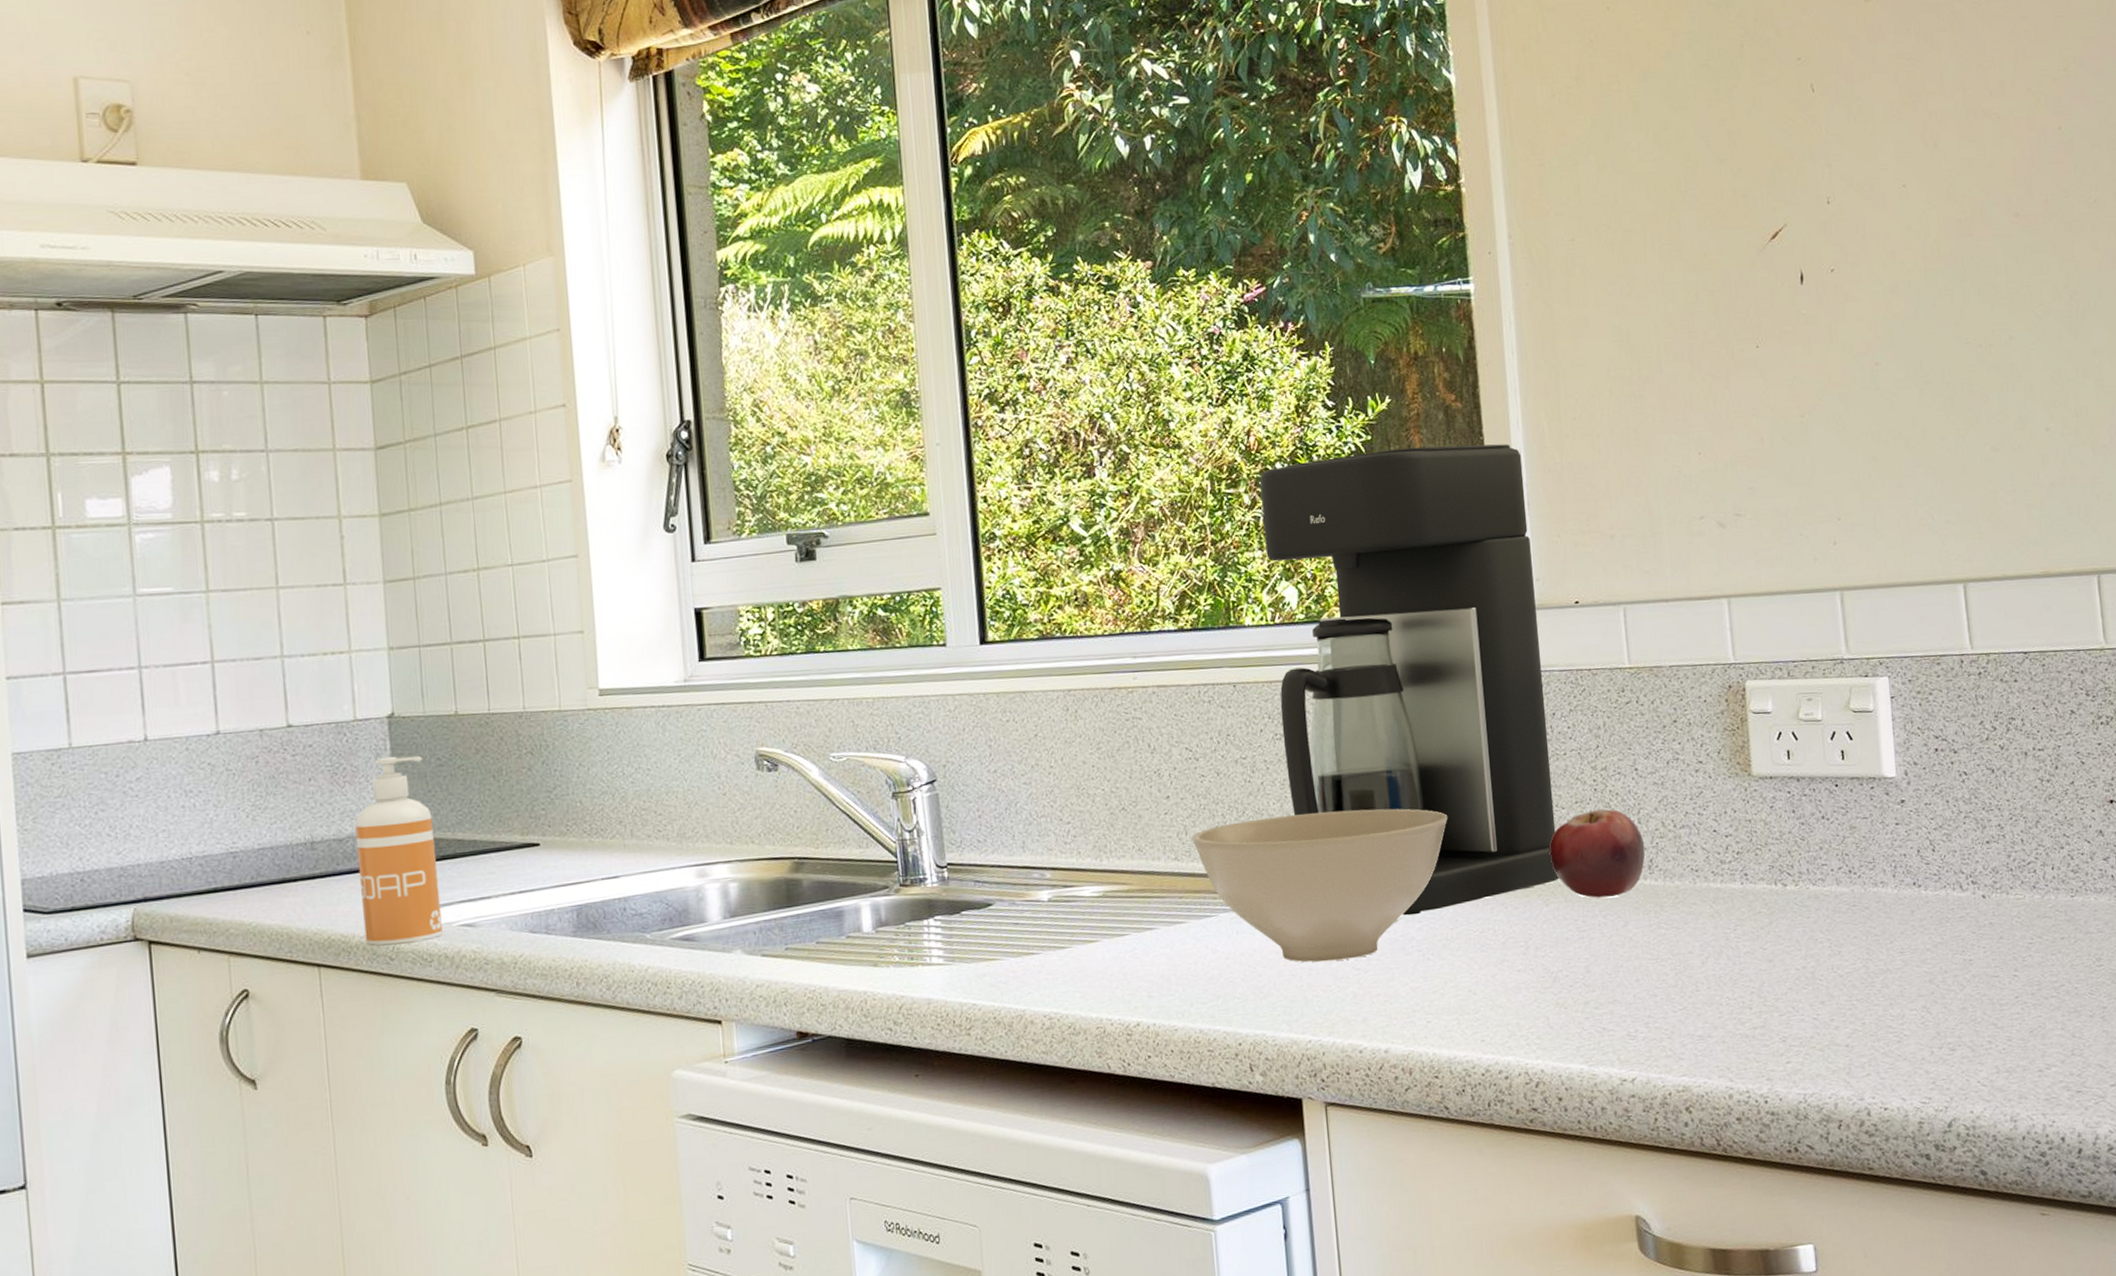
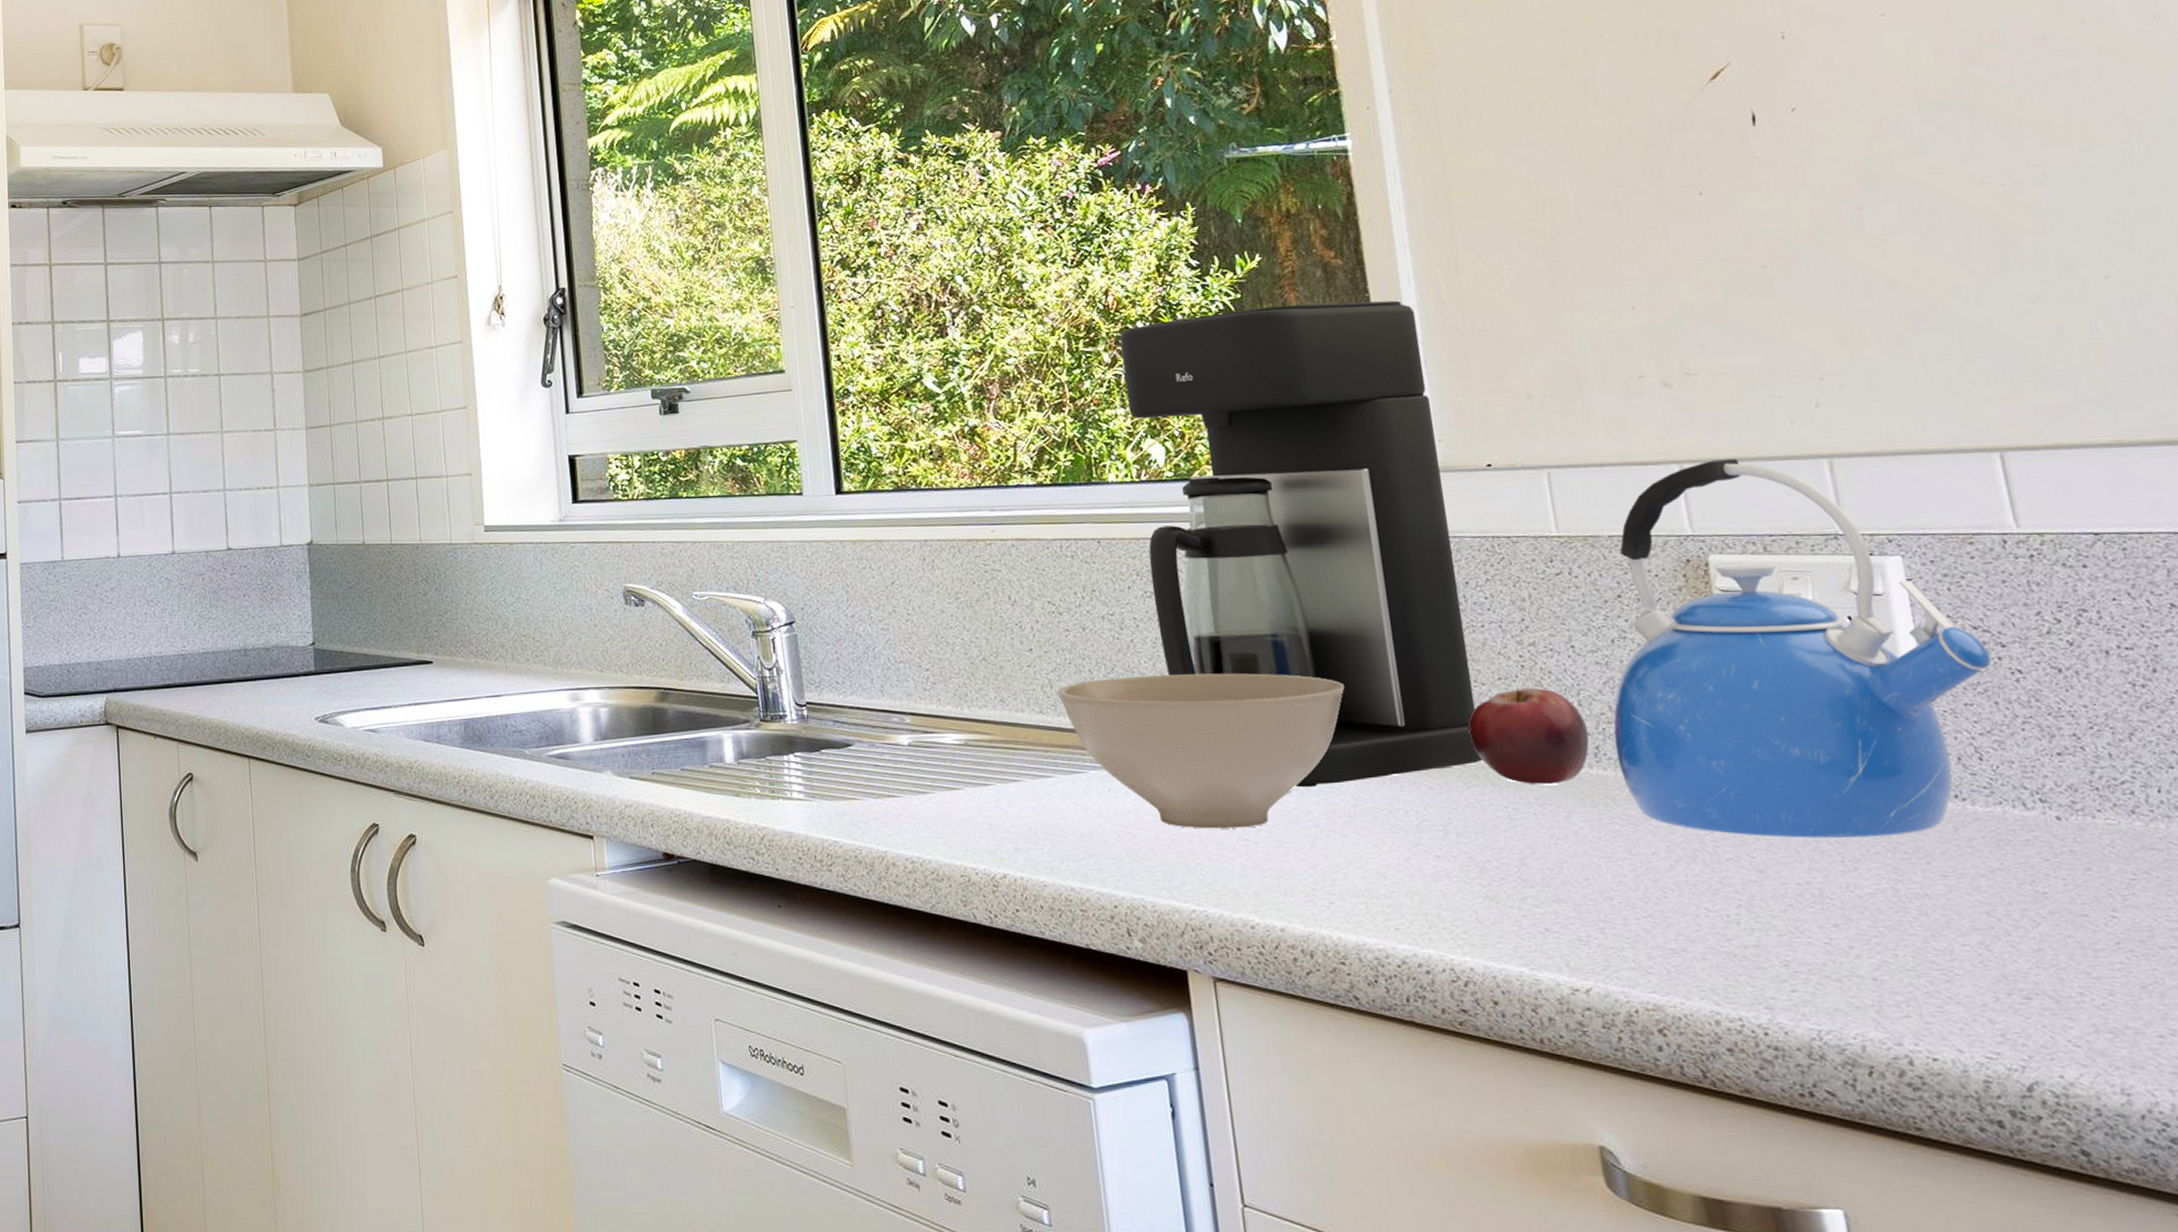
soap dispenser: present [355,755,443,947] -> none [279,578,350,745]
kettle: none [1664,592,1947,931] -> present [1613,459,1992,839]

